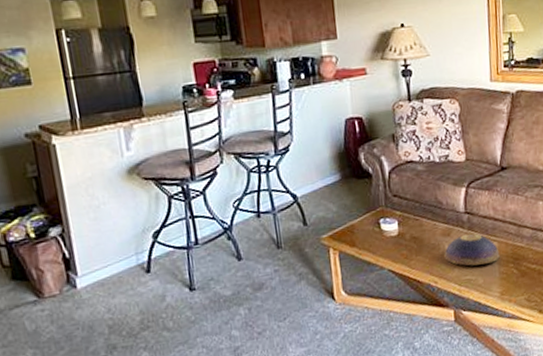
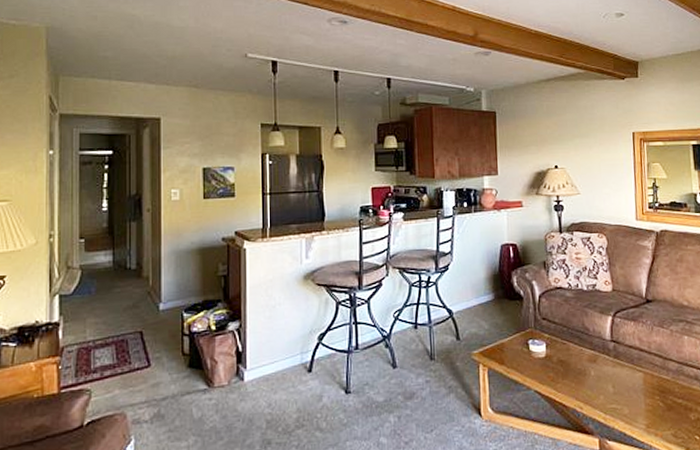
decorative bowl: present [444,233,500,266] -> none [590,362,646,395]

